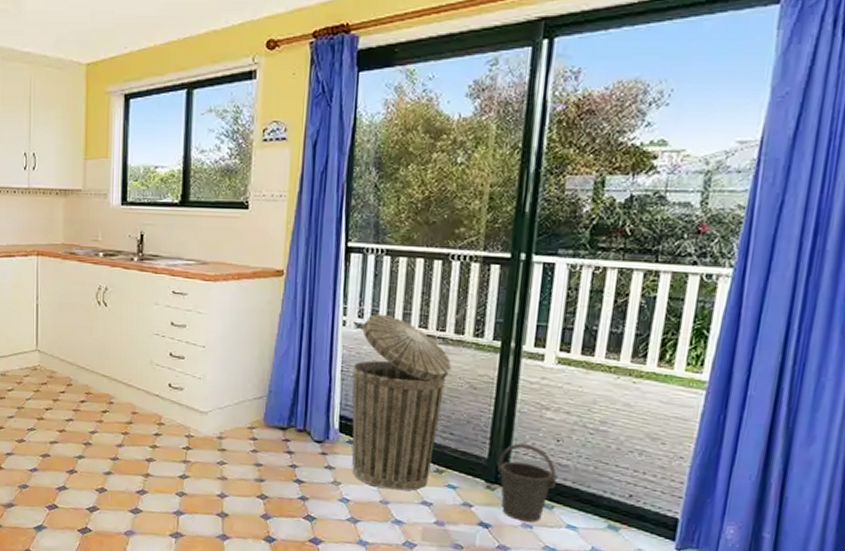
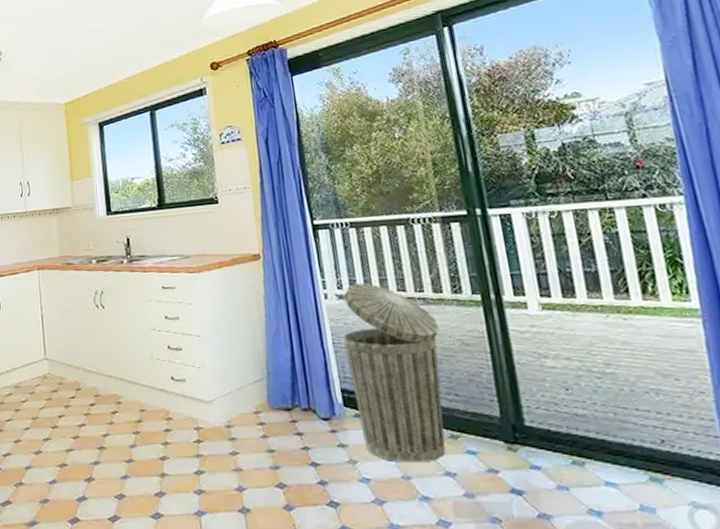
bucket: present [497,443,557,522] -> none [511,396,580,483]

